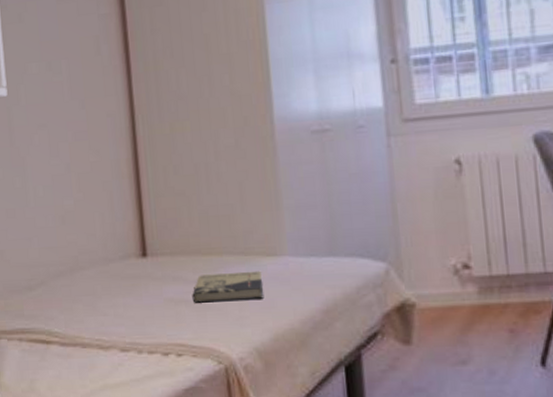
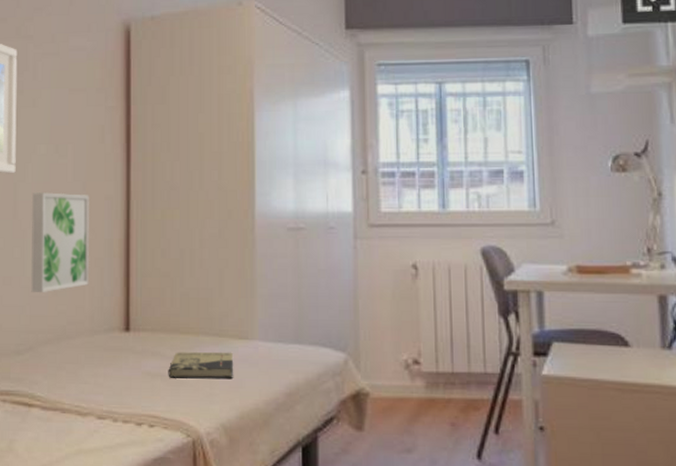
wall art: none [27,113,99,224] -> present [31,192,90,293]

